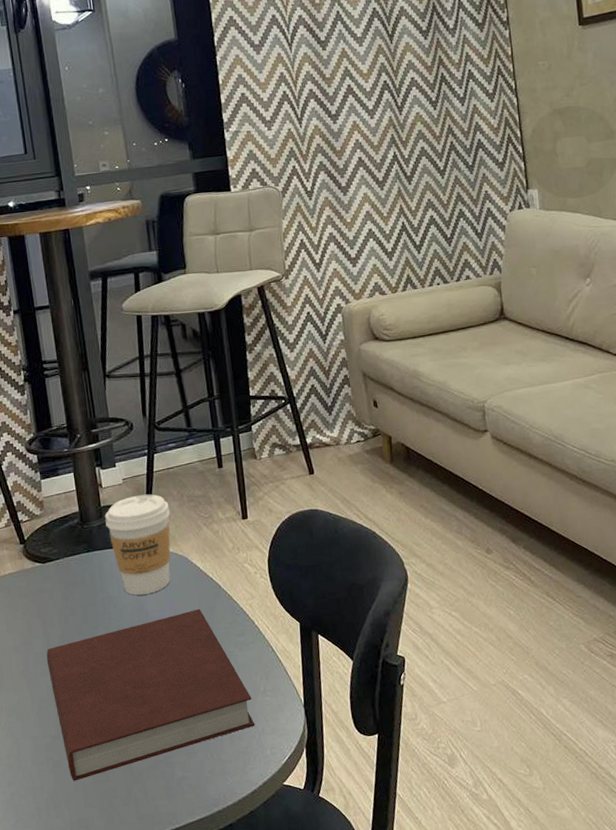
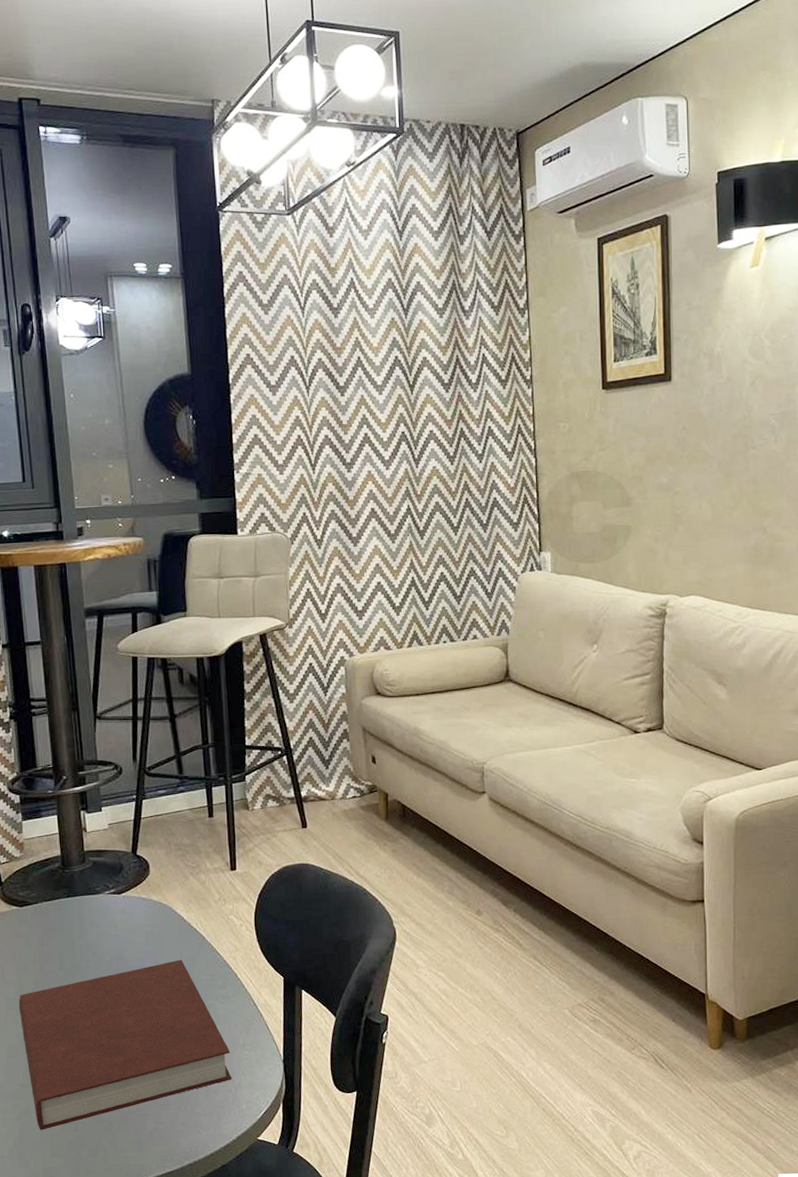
coffee cup: present [105,494,171,595] -> none [88,841,156,943]

